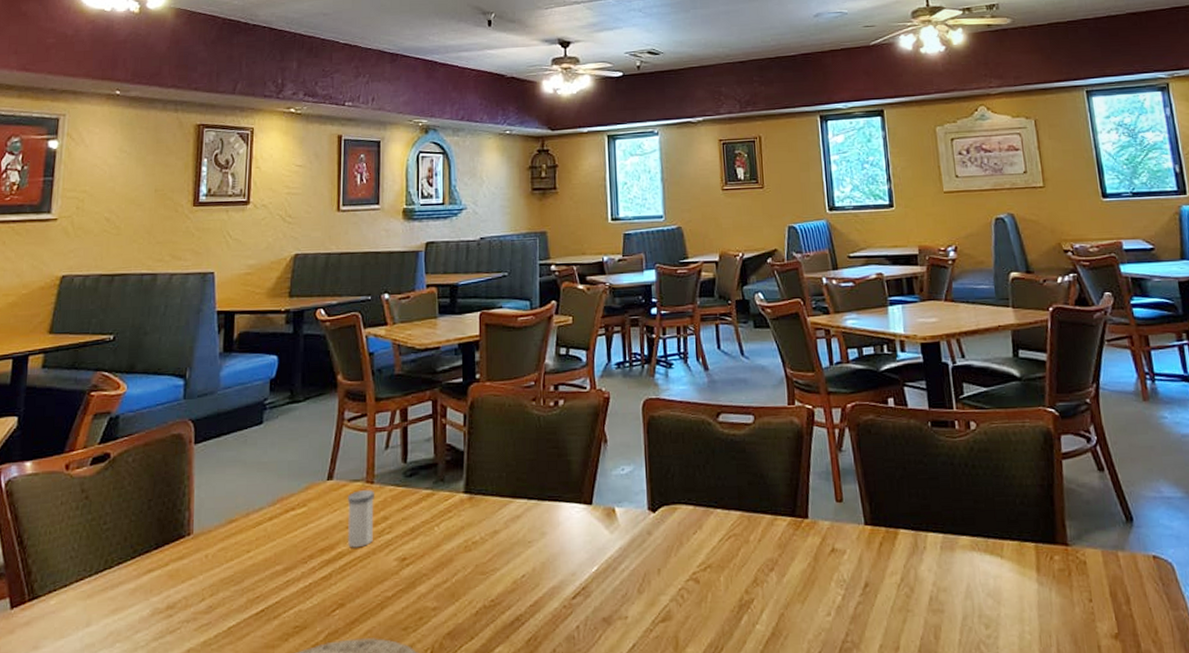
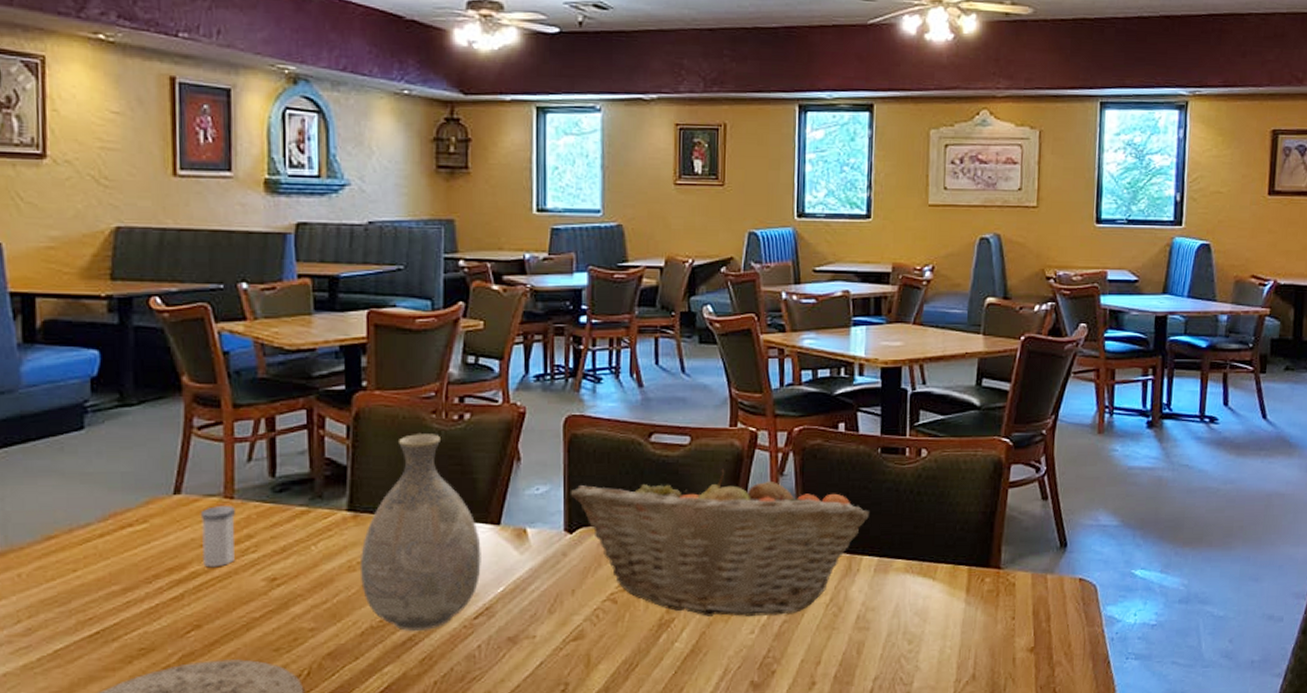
vase: none [474,419,577,611] -> present [359,432,481,631]
fruit basket: none [651,446,928,597] -> present [570,469,869,616]

